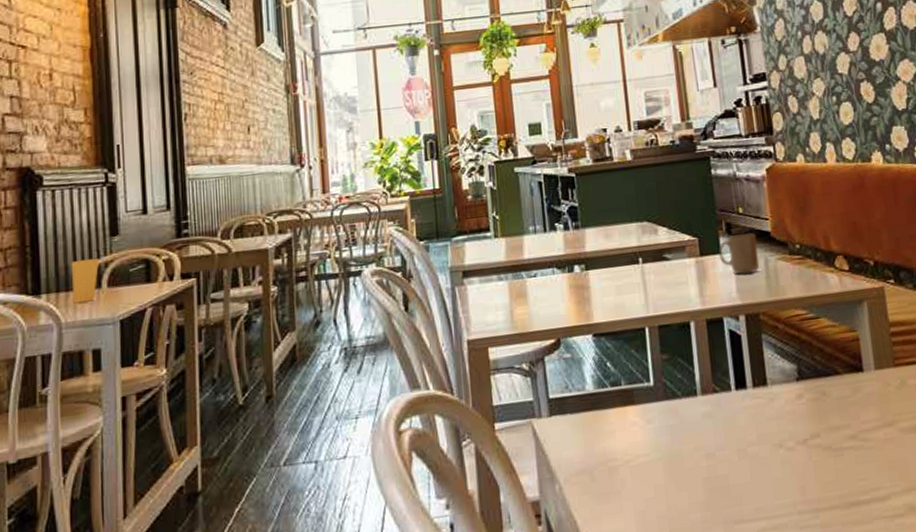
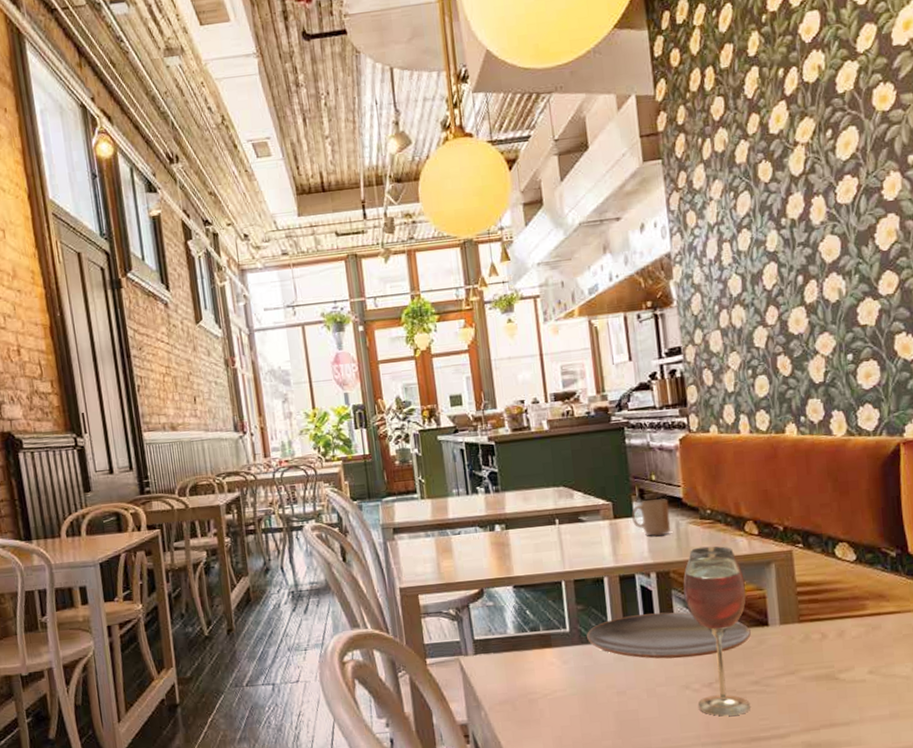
cup: present [71,258,99,303] -> none [53,511,77,548]
plate: none [672,359,846,414] -> present [587,612,751,659]
wineglass: none [773,283,848,478] -> present [683,546,750,716]

